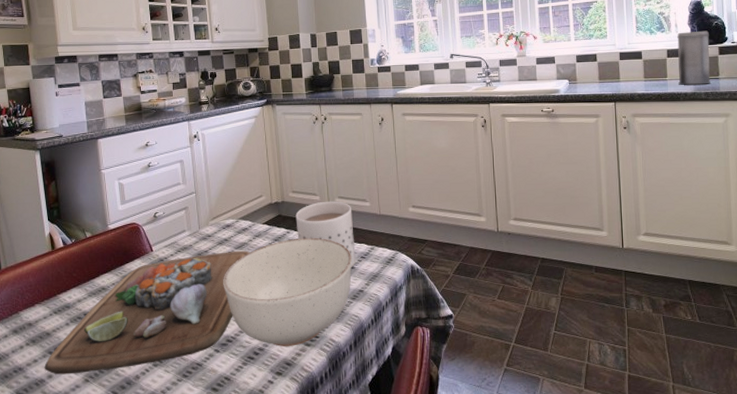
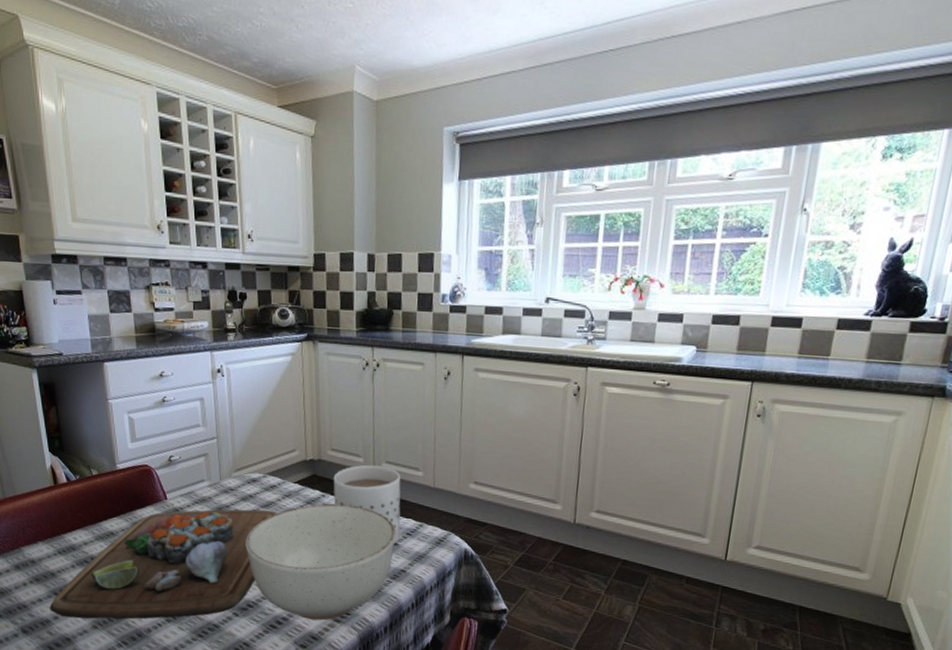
canister: present [677,30,711,85] -> none [843,296,903,371]

